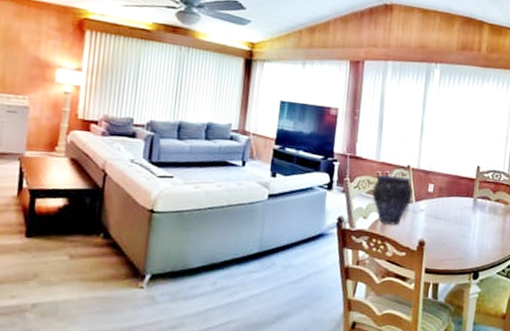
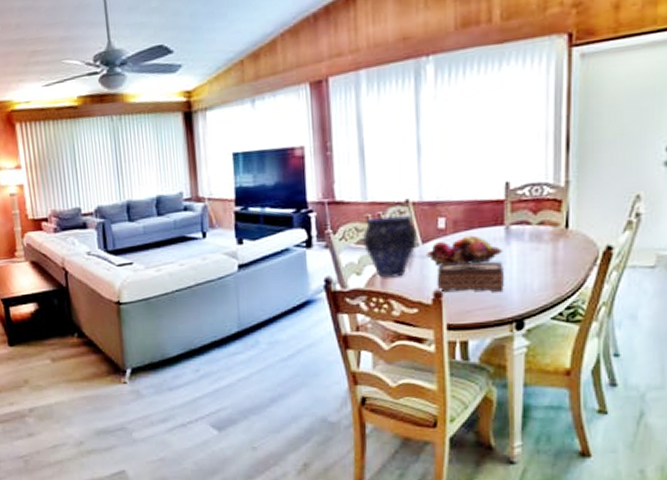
fruit basket: none [416,201,471,224] -> present [425,235,503,267]
tissue box: none [421,219,470,249] -> present [436,262,504,293]

